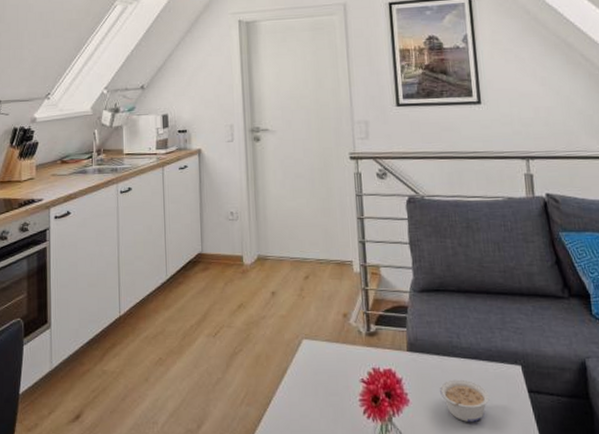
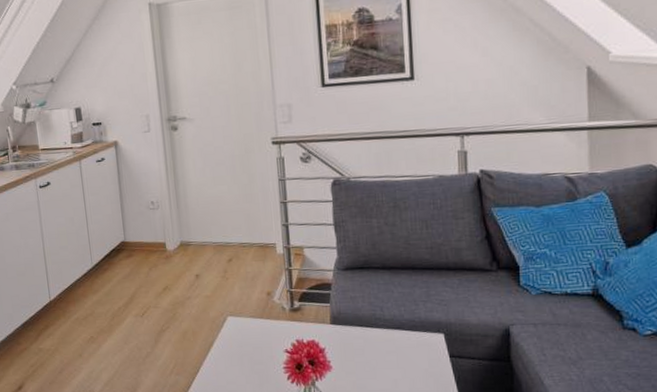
legume: present [440,379,490,422] -> none [362,347,411,384]

